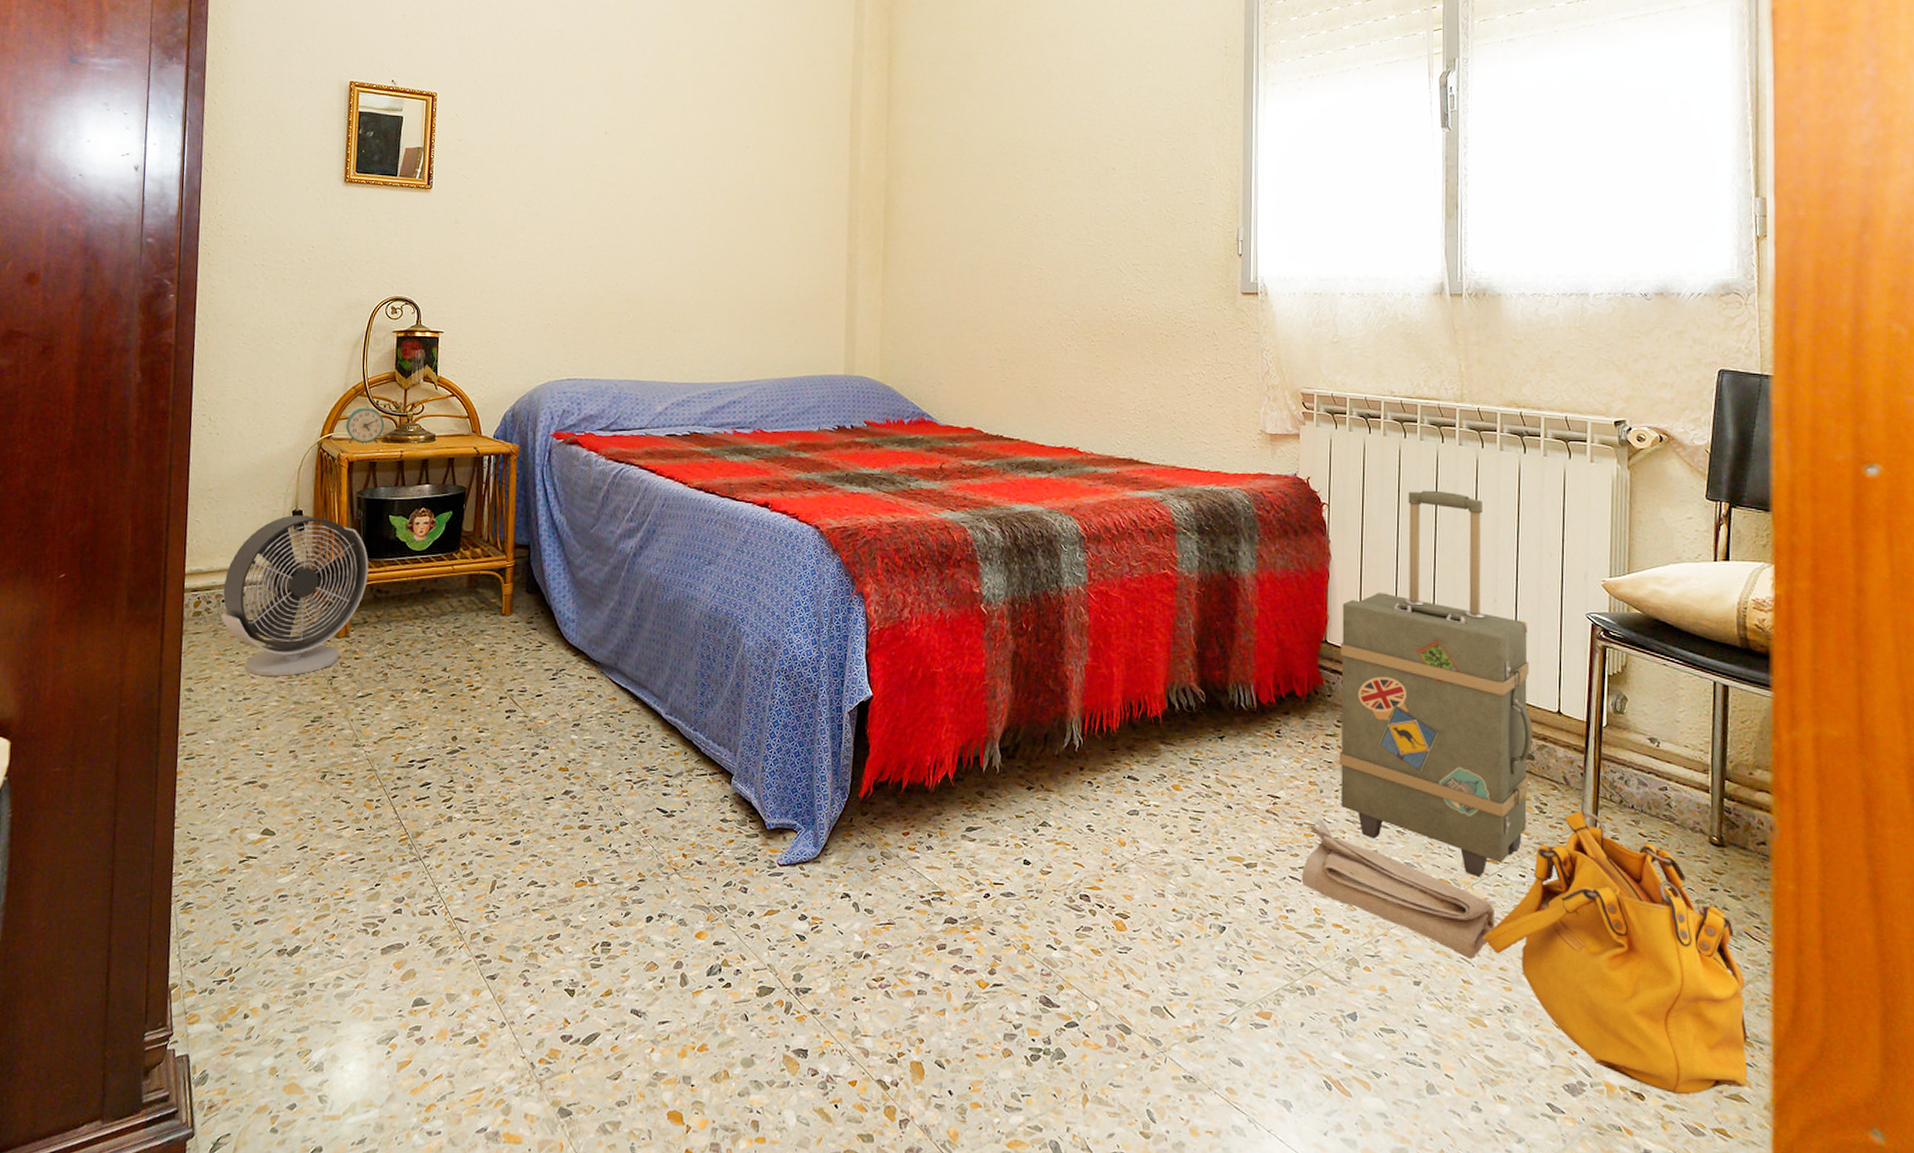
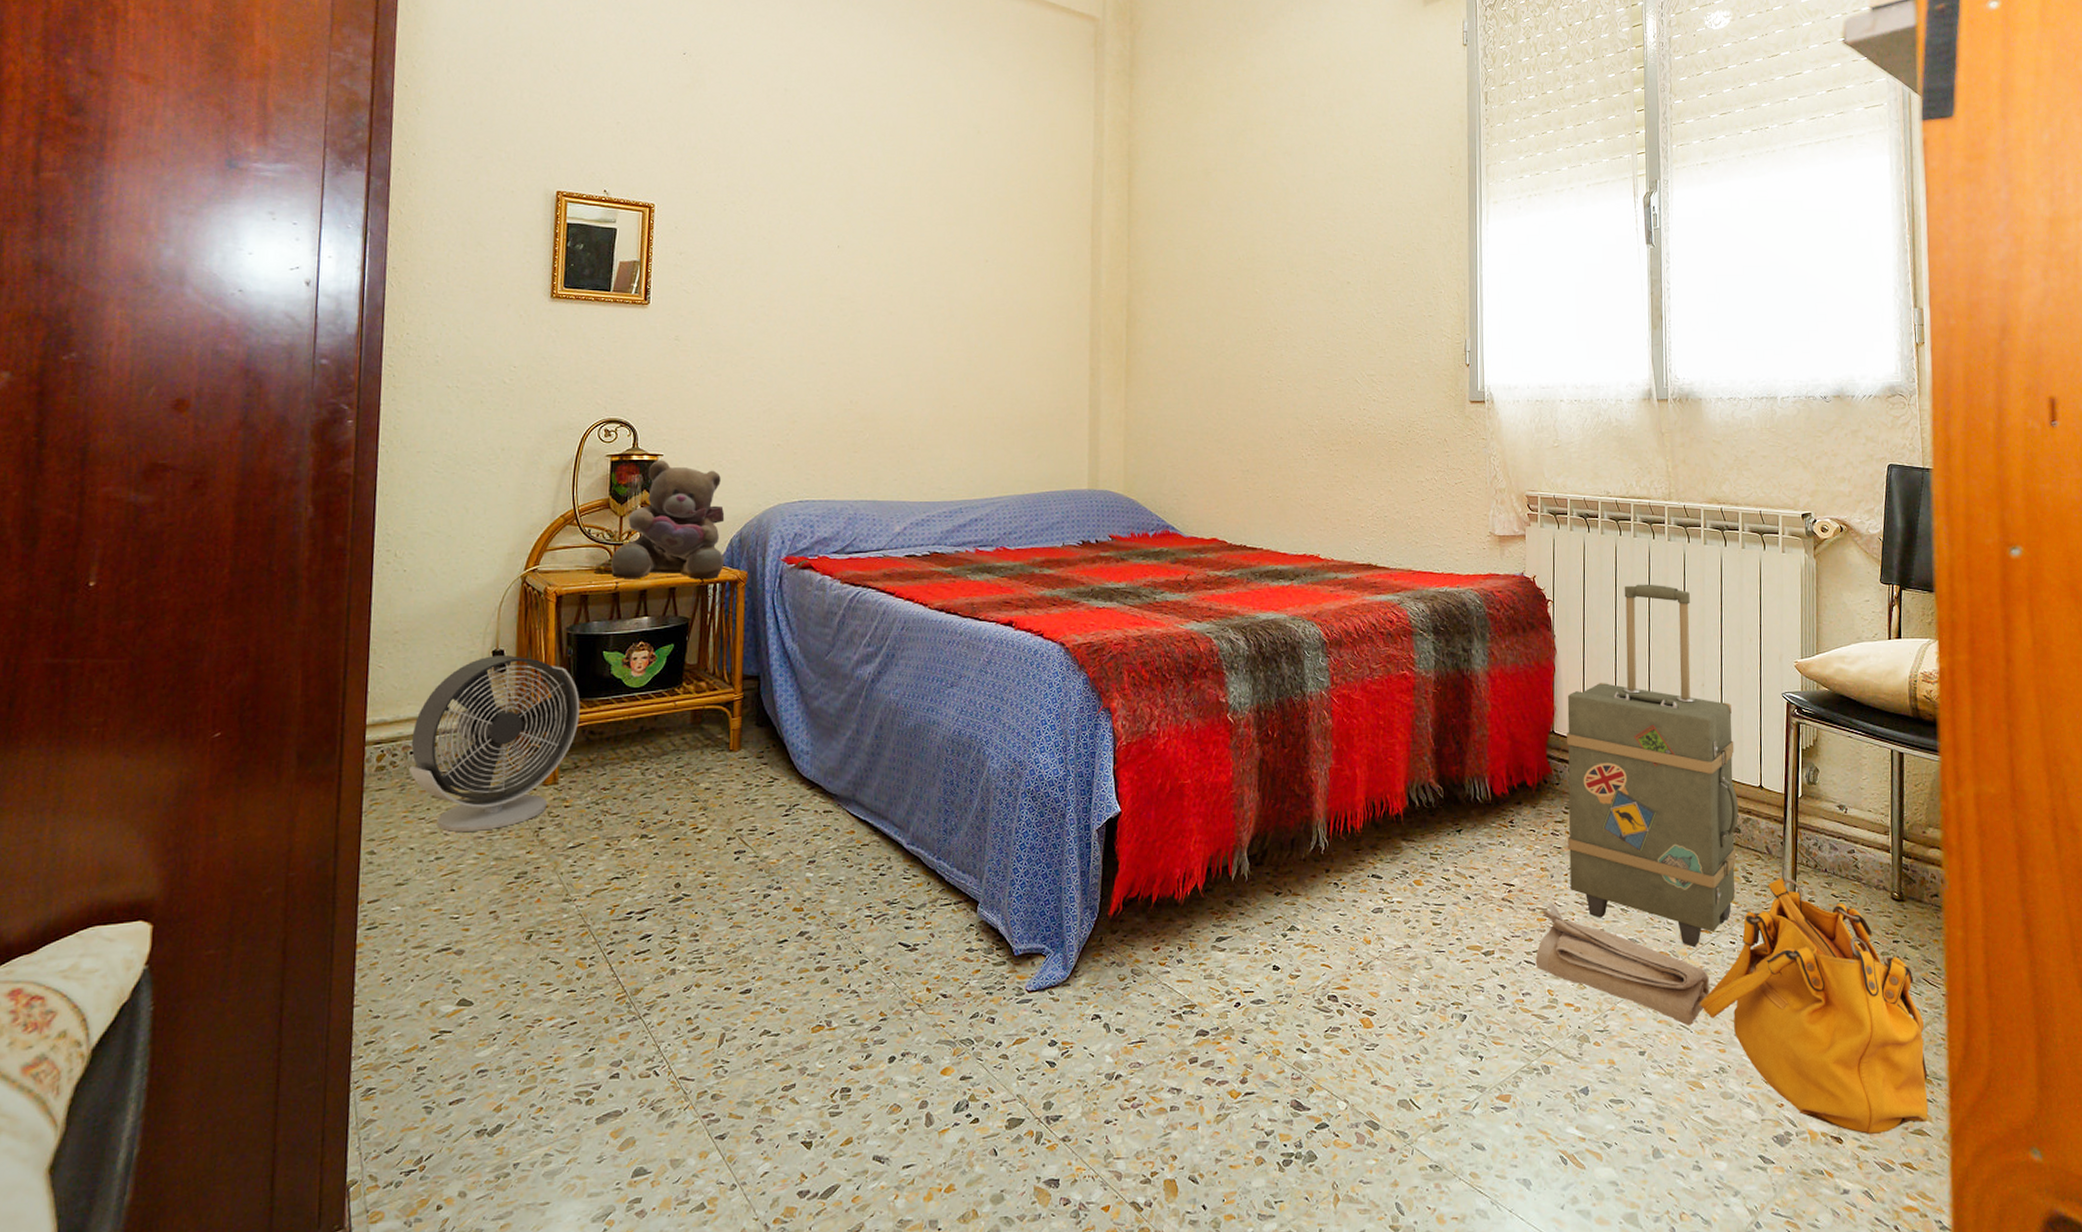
alarm clock: present [346,405,385,443] -> none [553,534,598,575]
teddy bear: none [396,336,499,452] -> present [611,460,725,580]

